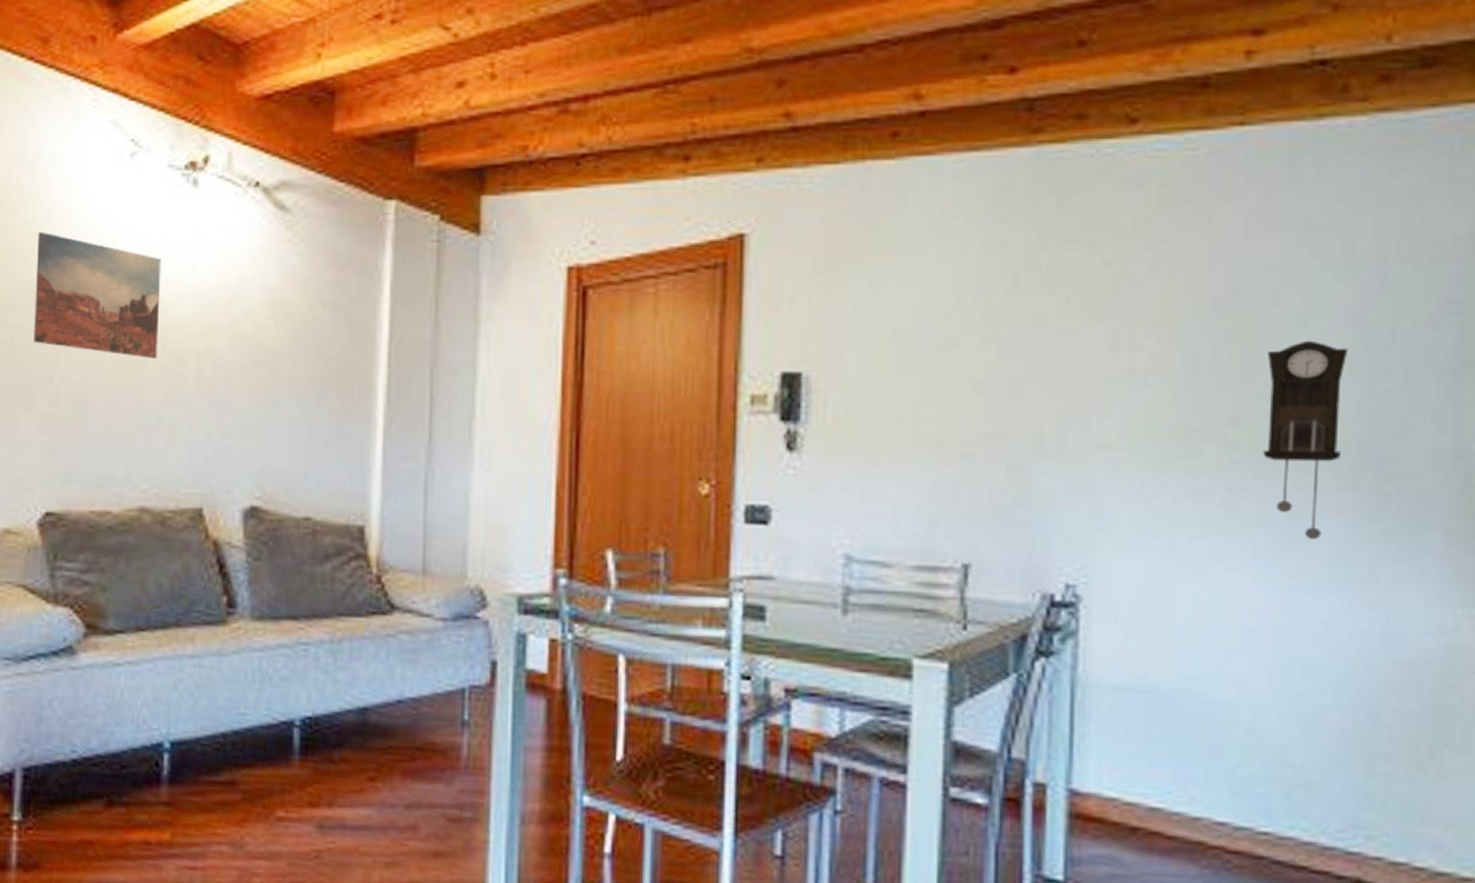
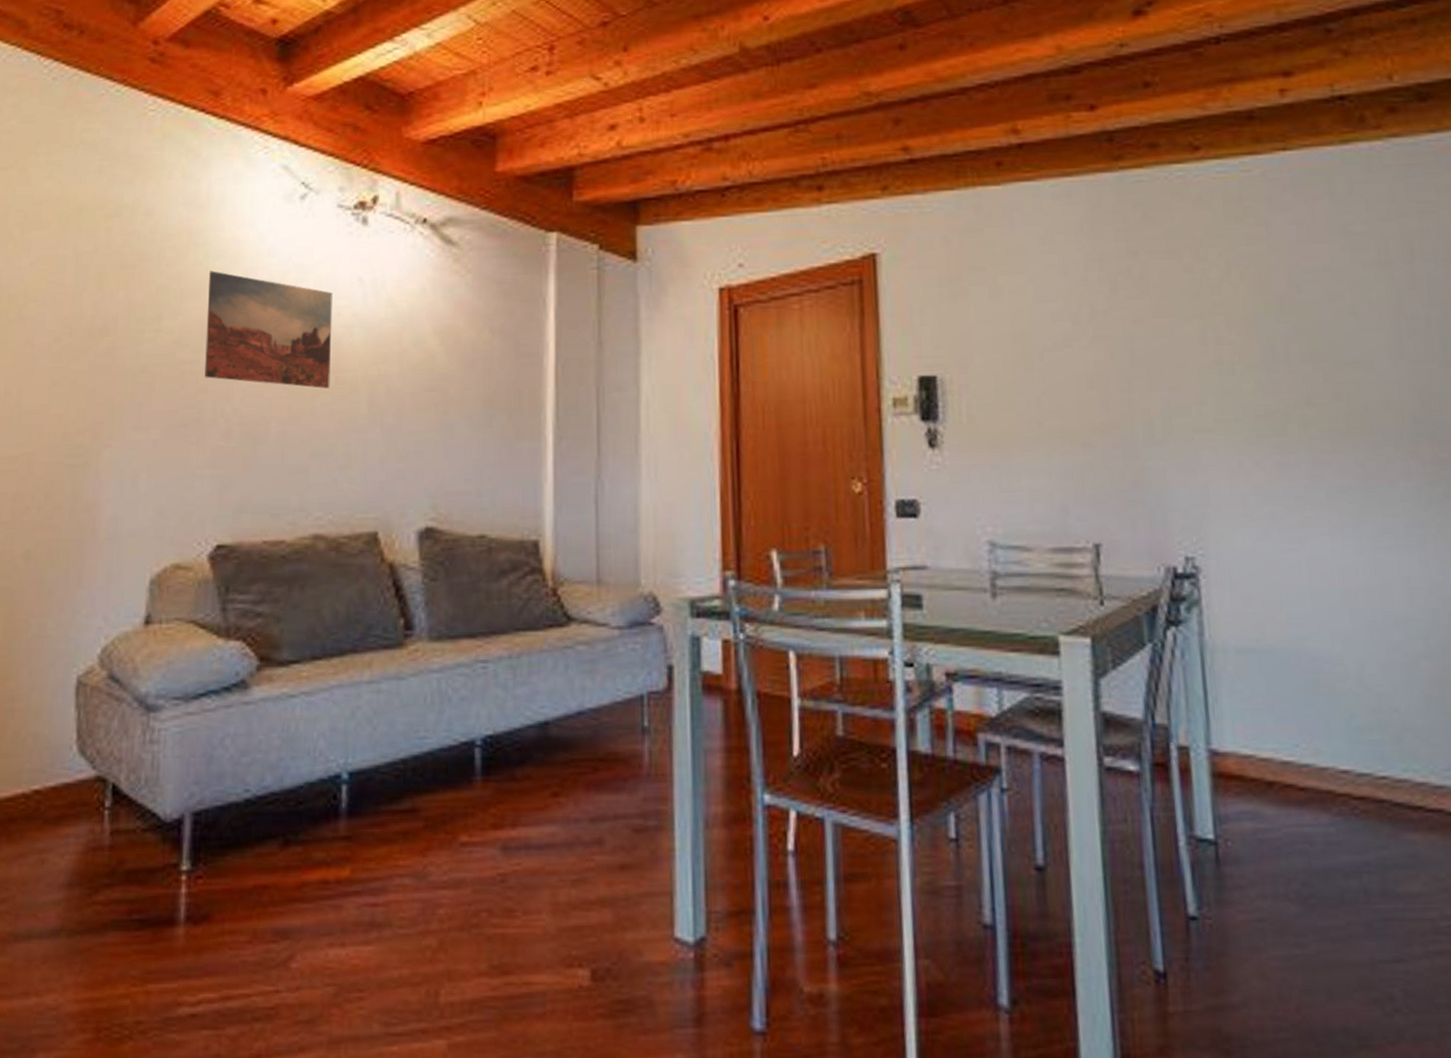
pendulum clock: present [1263,340,1349,540] -> none [1329,330,1400,505]

